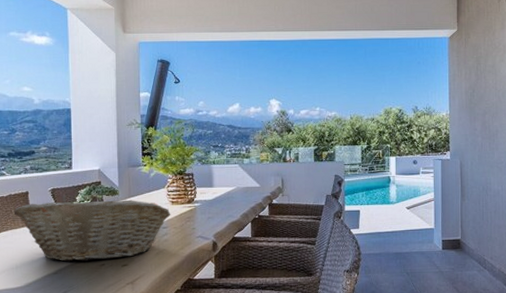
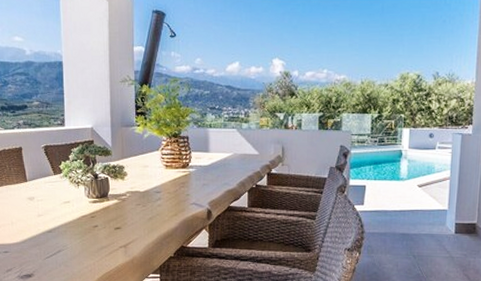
fruit basket: present [13,200,171,262] -> none [8,159,165,222]

